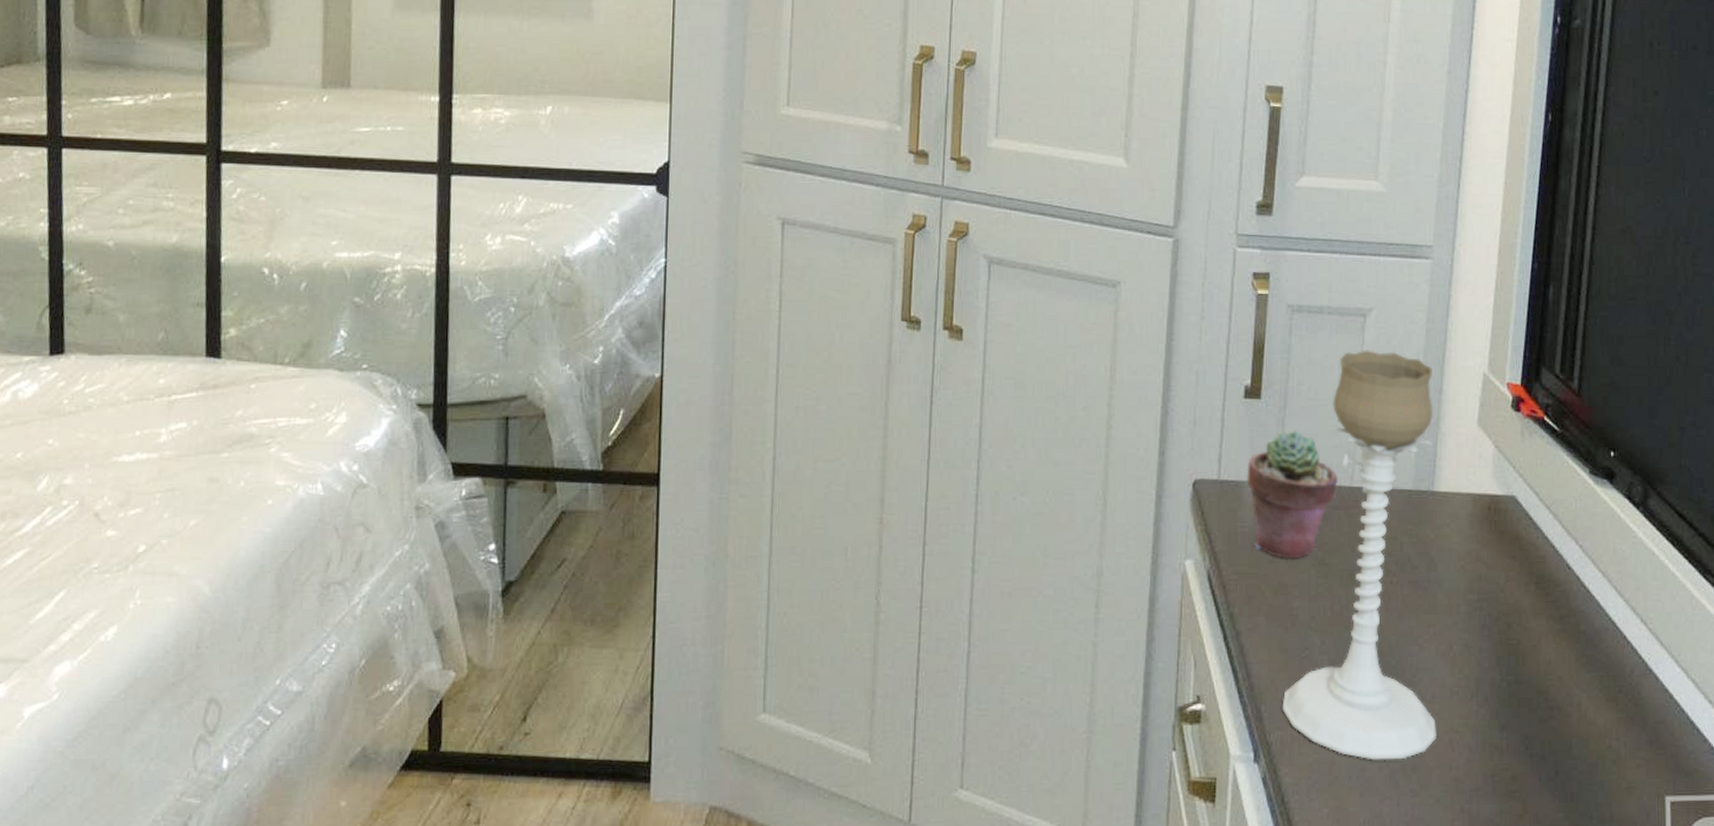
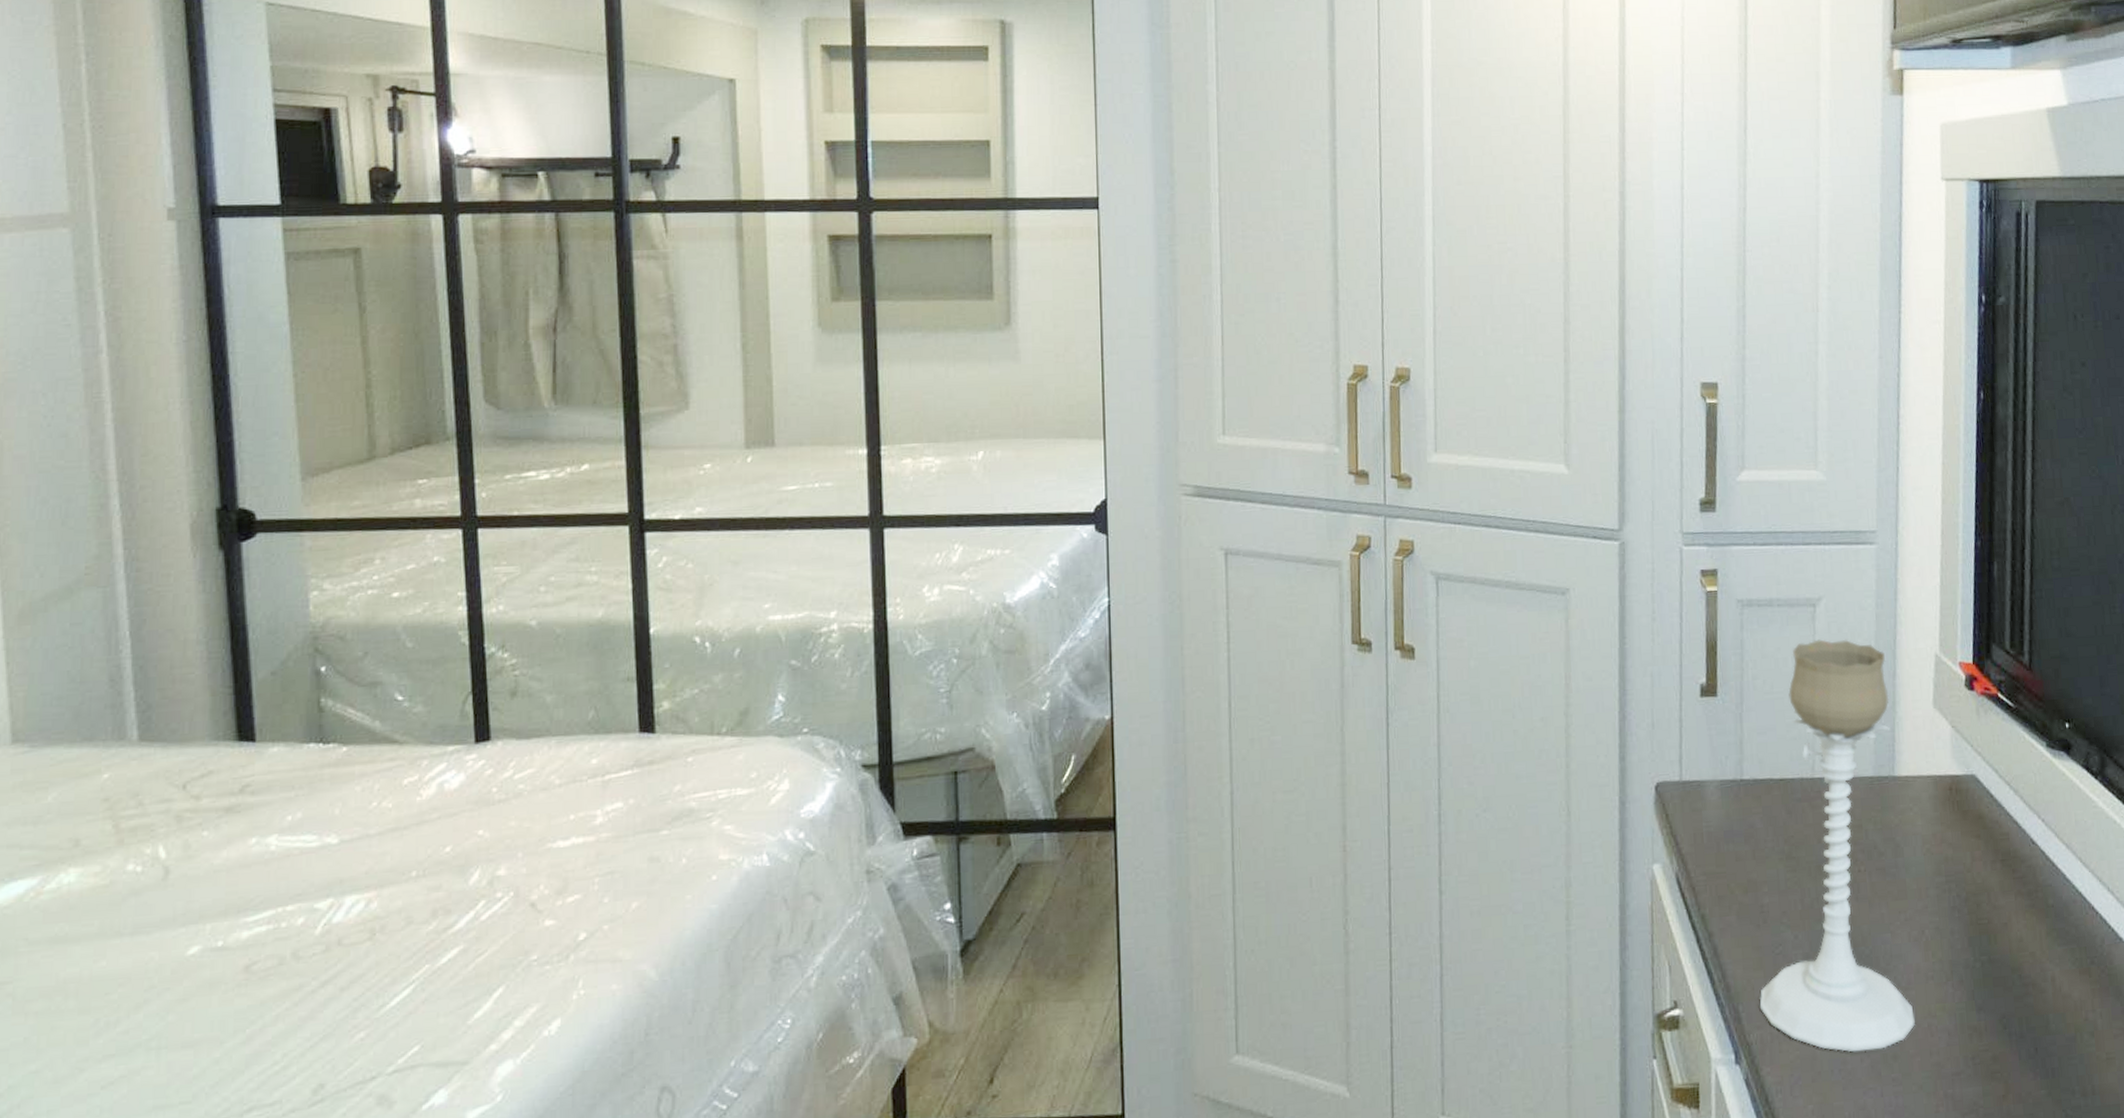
potted succulent: present [1247,430,1338,559] -> none [1708,725,1799,855]

